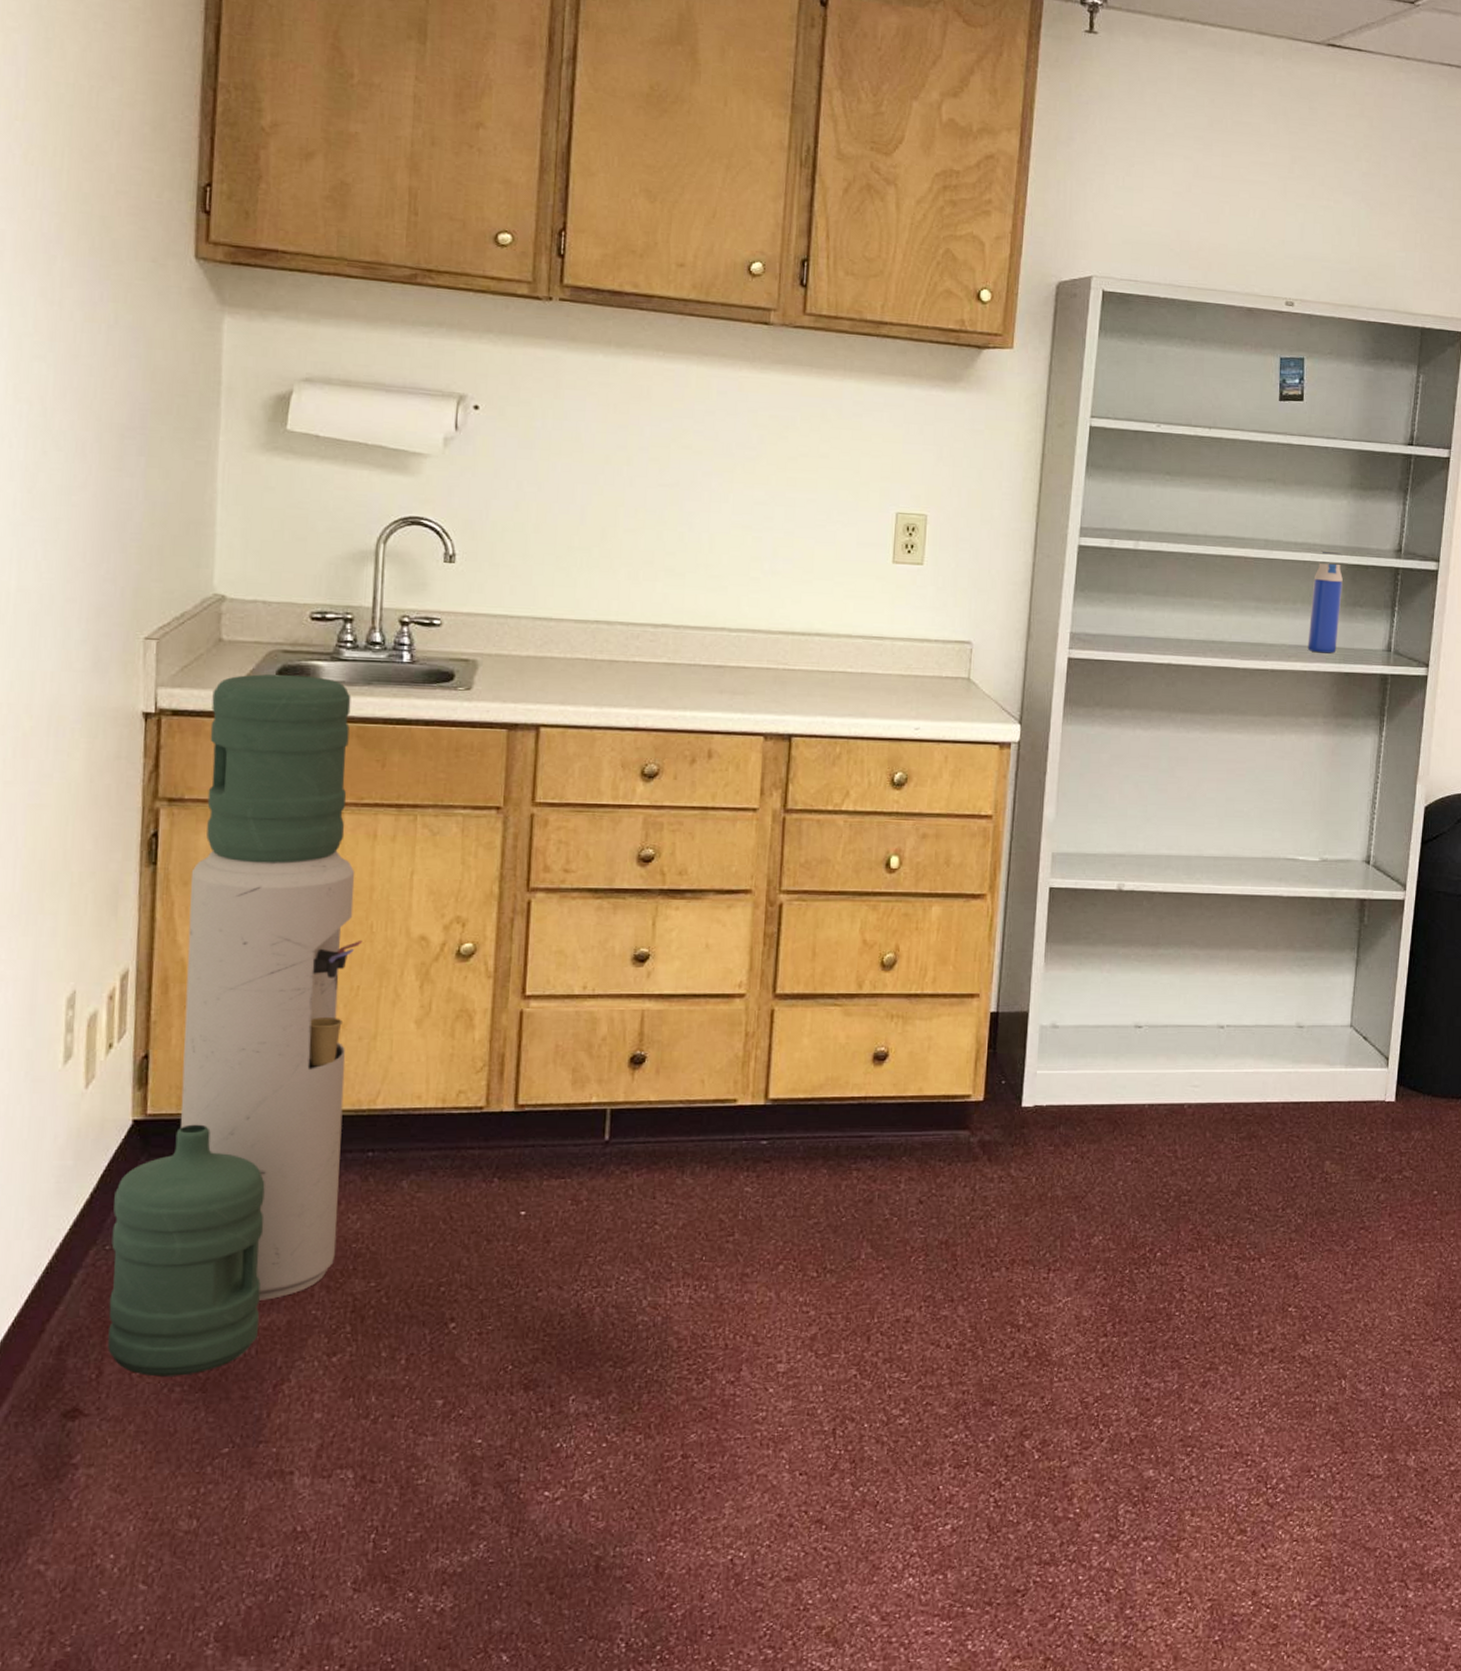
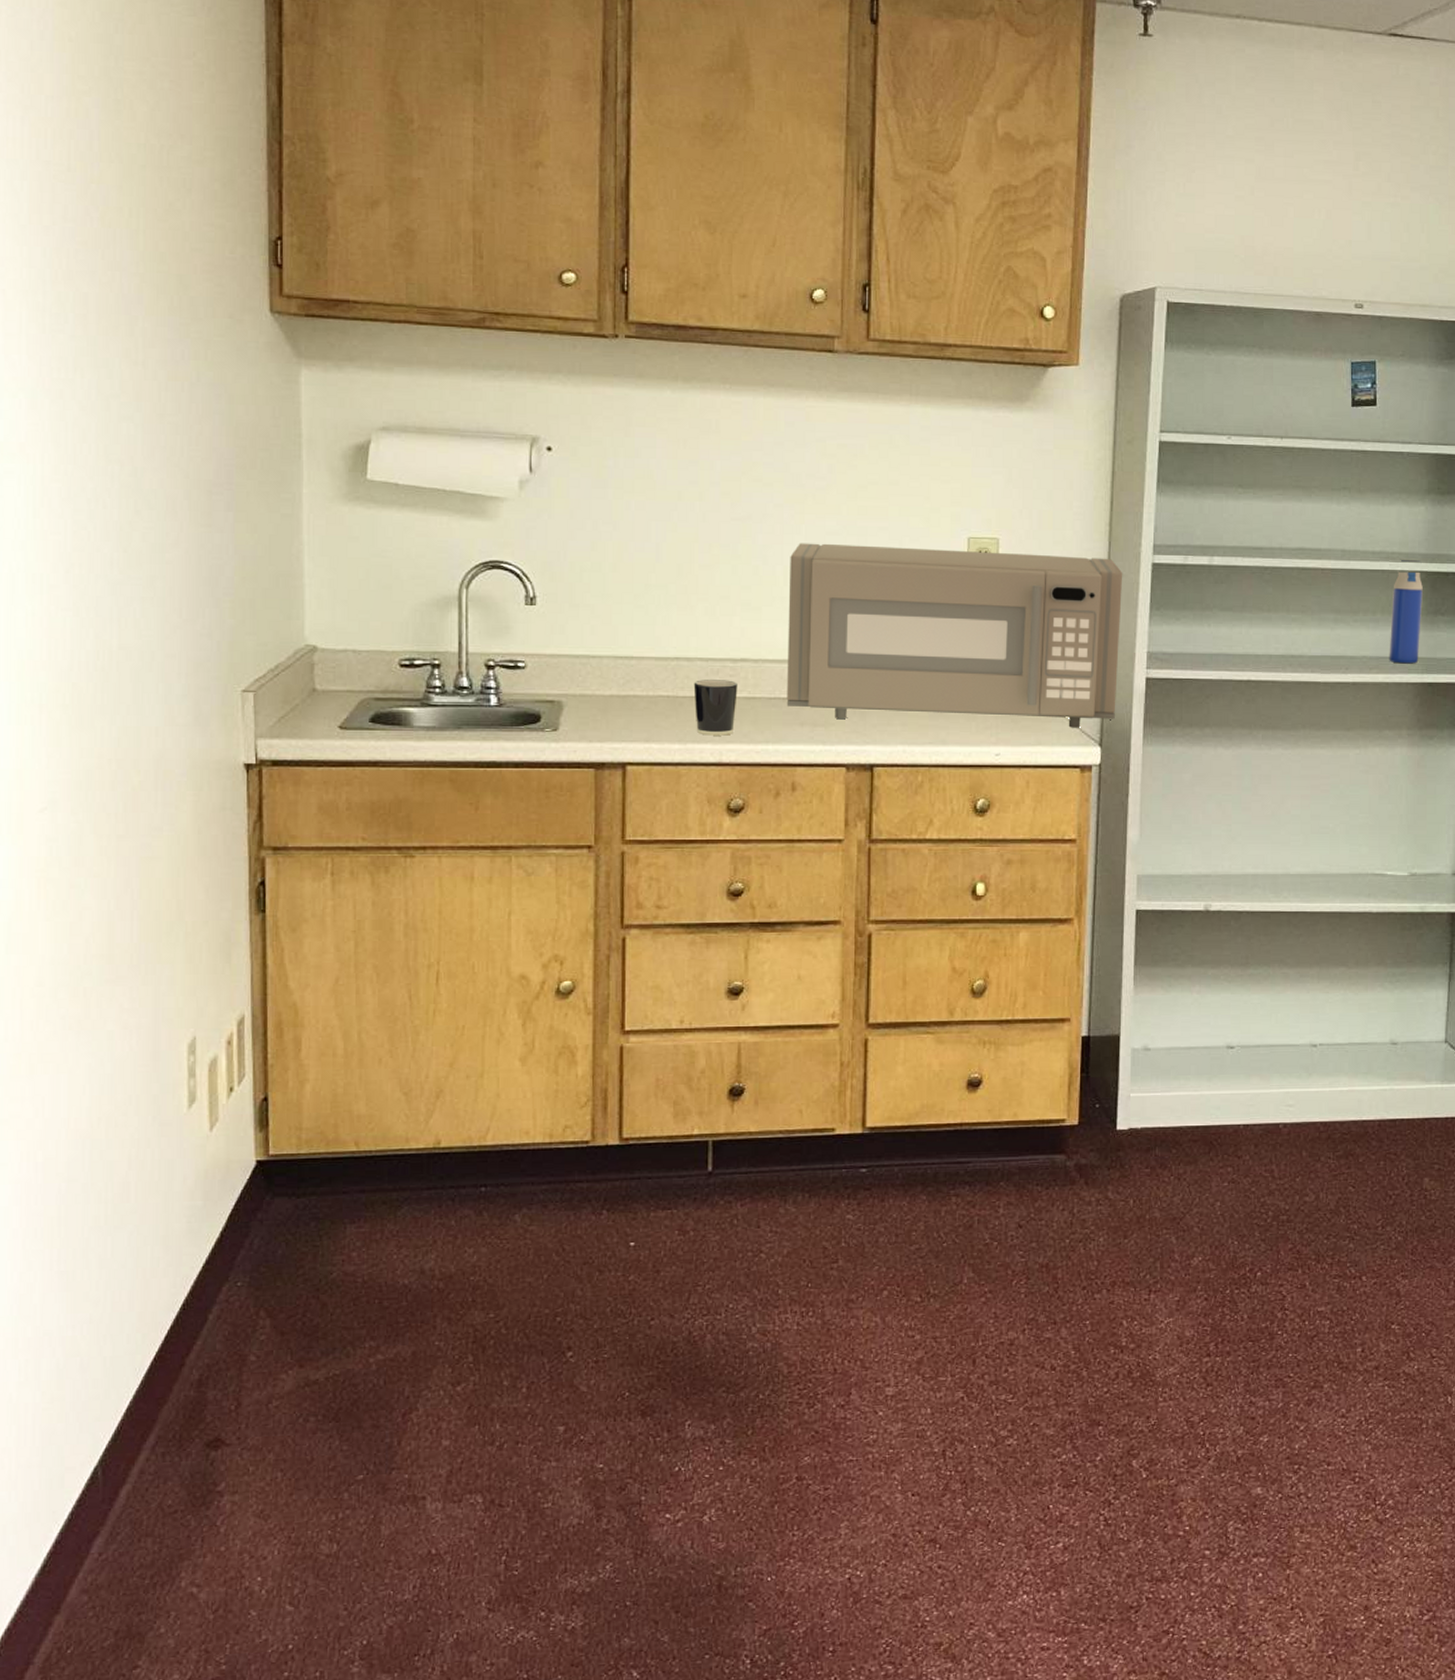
water cooler: present [108,674,363,1377] -> none [243,722,466,1407]
mug: none [612,644,658,701] -> present [693,680,738,736]
microwave: none [706,511,1049,705] -> present [786,543,1123,728]

